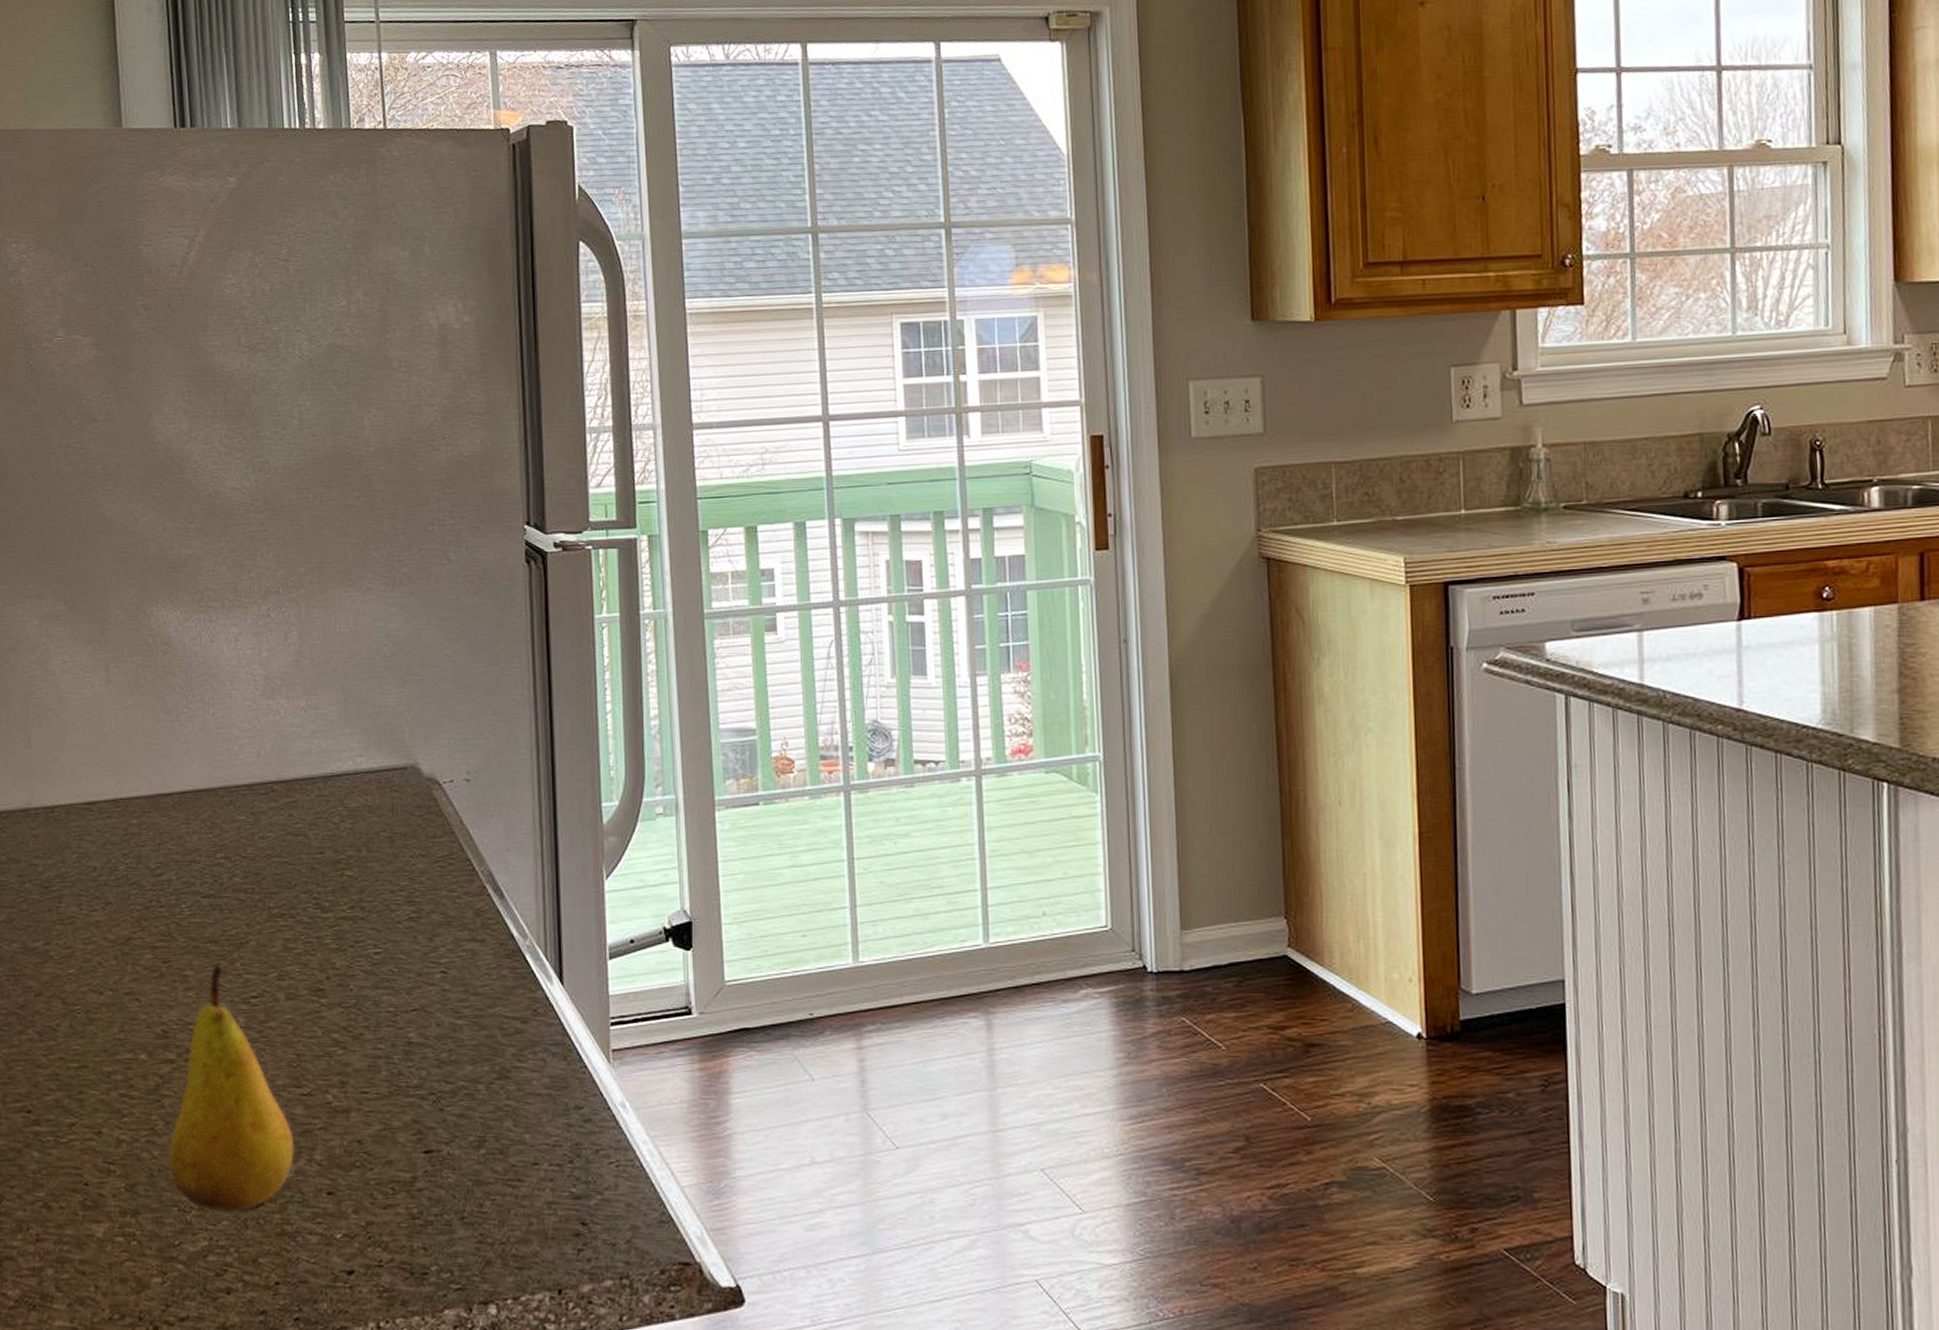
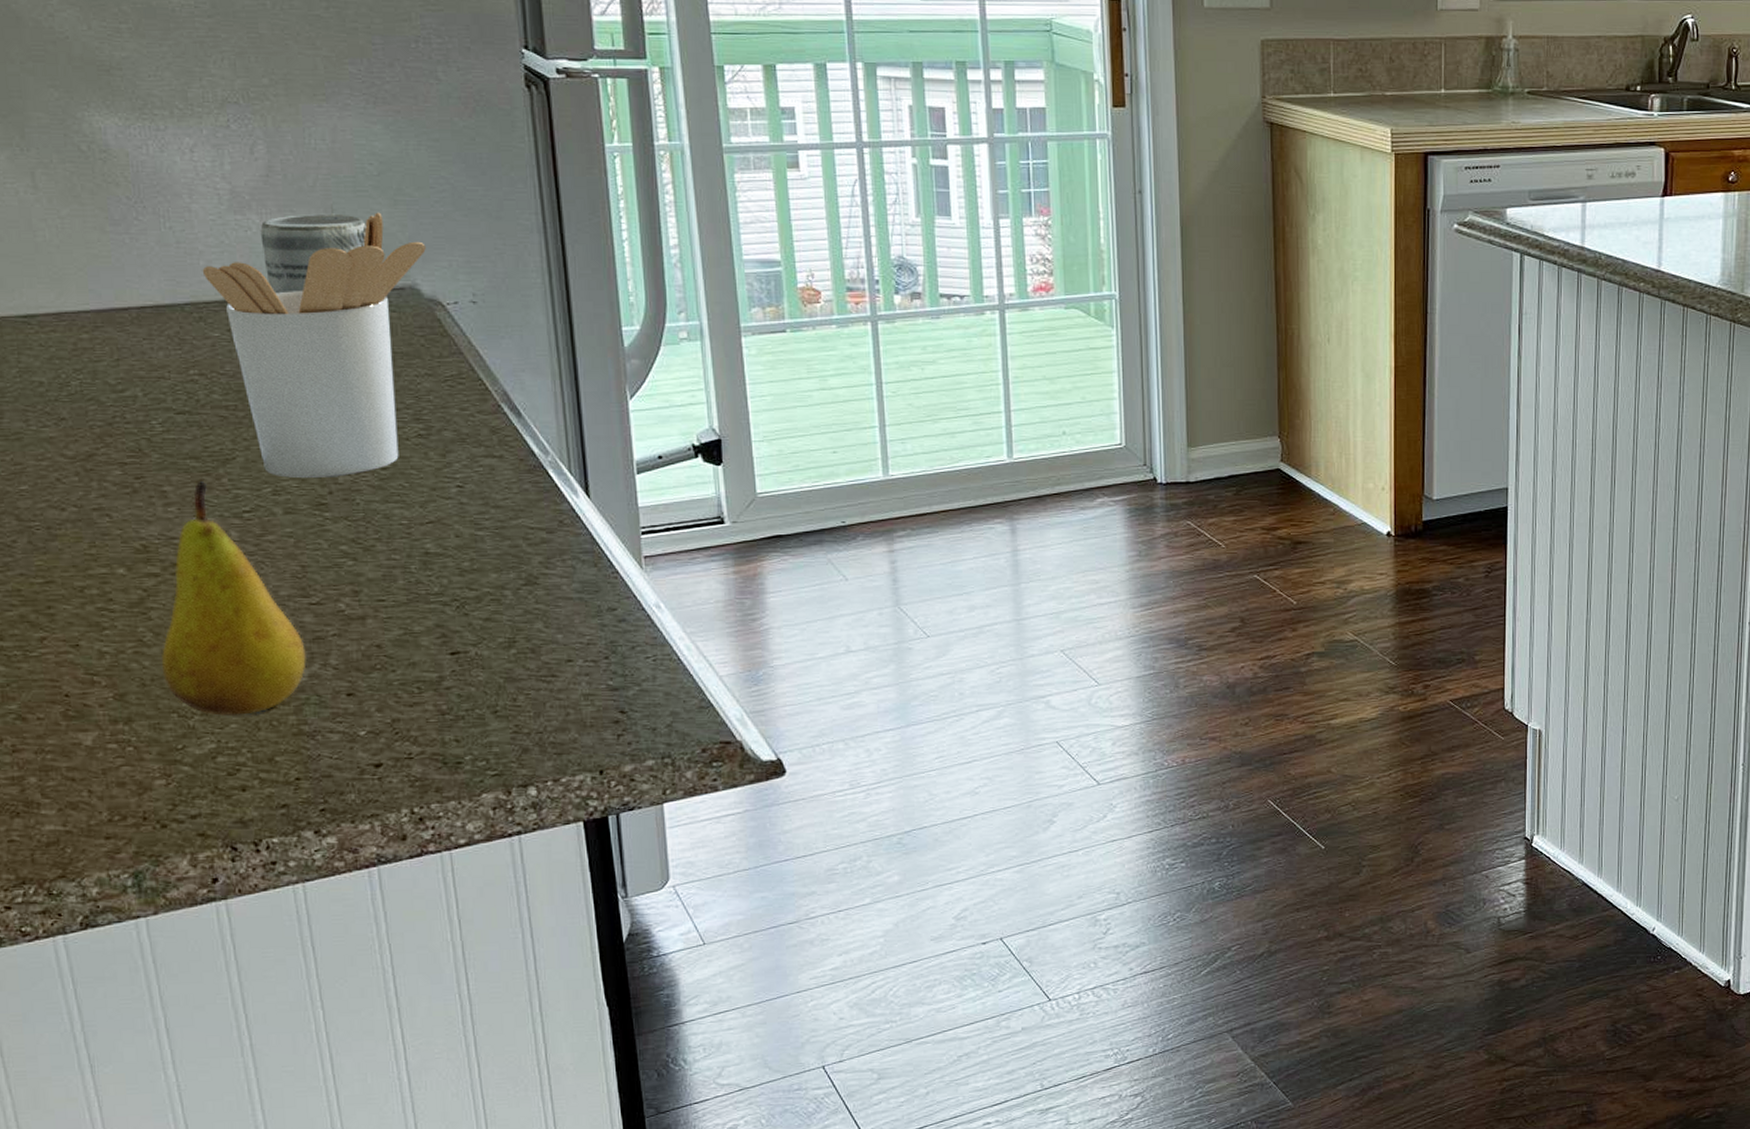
utensil holder: none [236,692,428,962] -> present [202,212,426,478]
mug: none [287,685,378,776] -> present [260,203,367,294]

